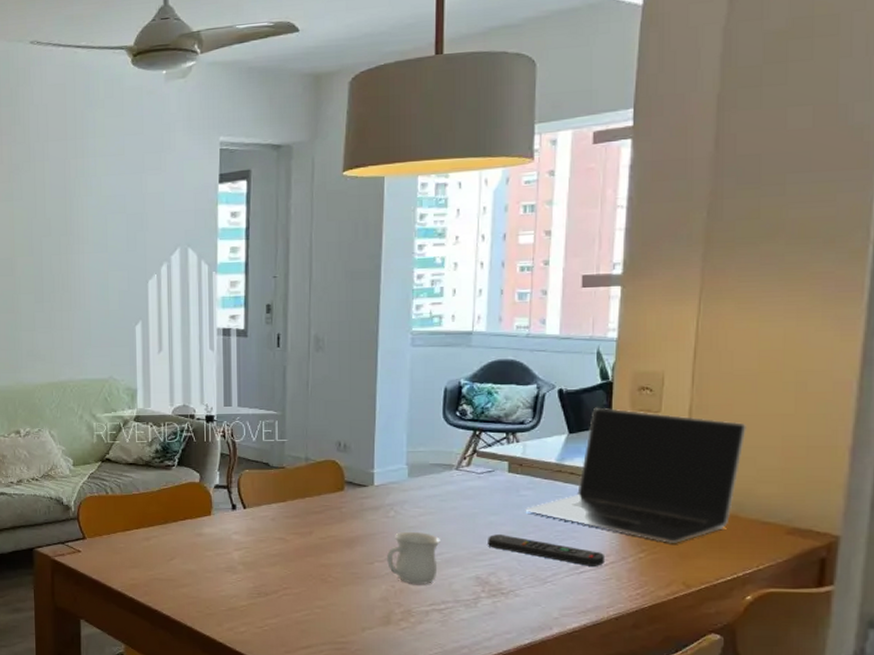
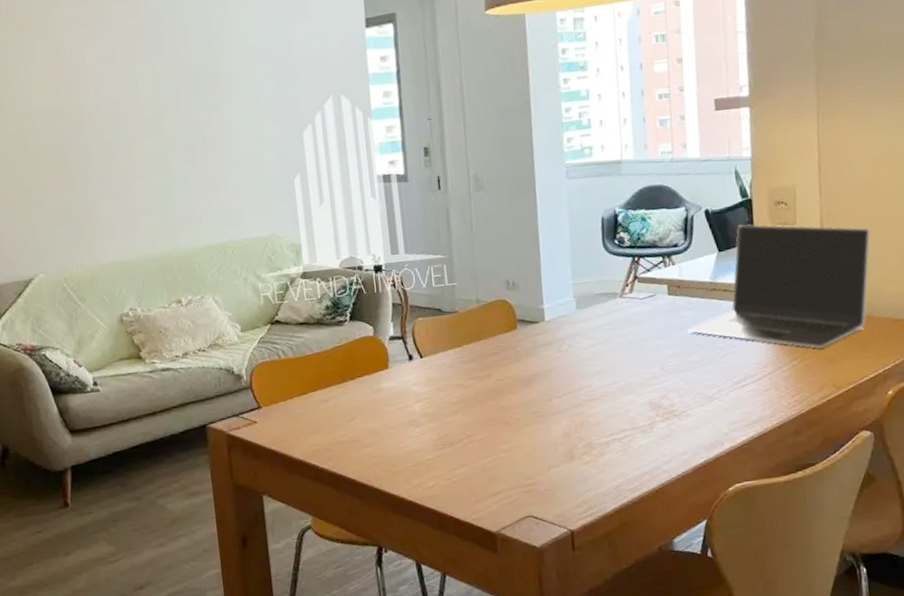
mug: present [387,532,440,585] -> none [564,363,613,416]
remote control: present [488,535,606,566] -> none [656,357,764,379]

